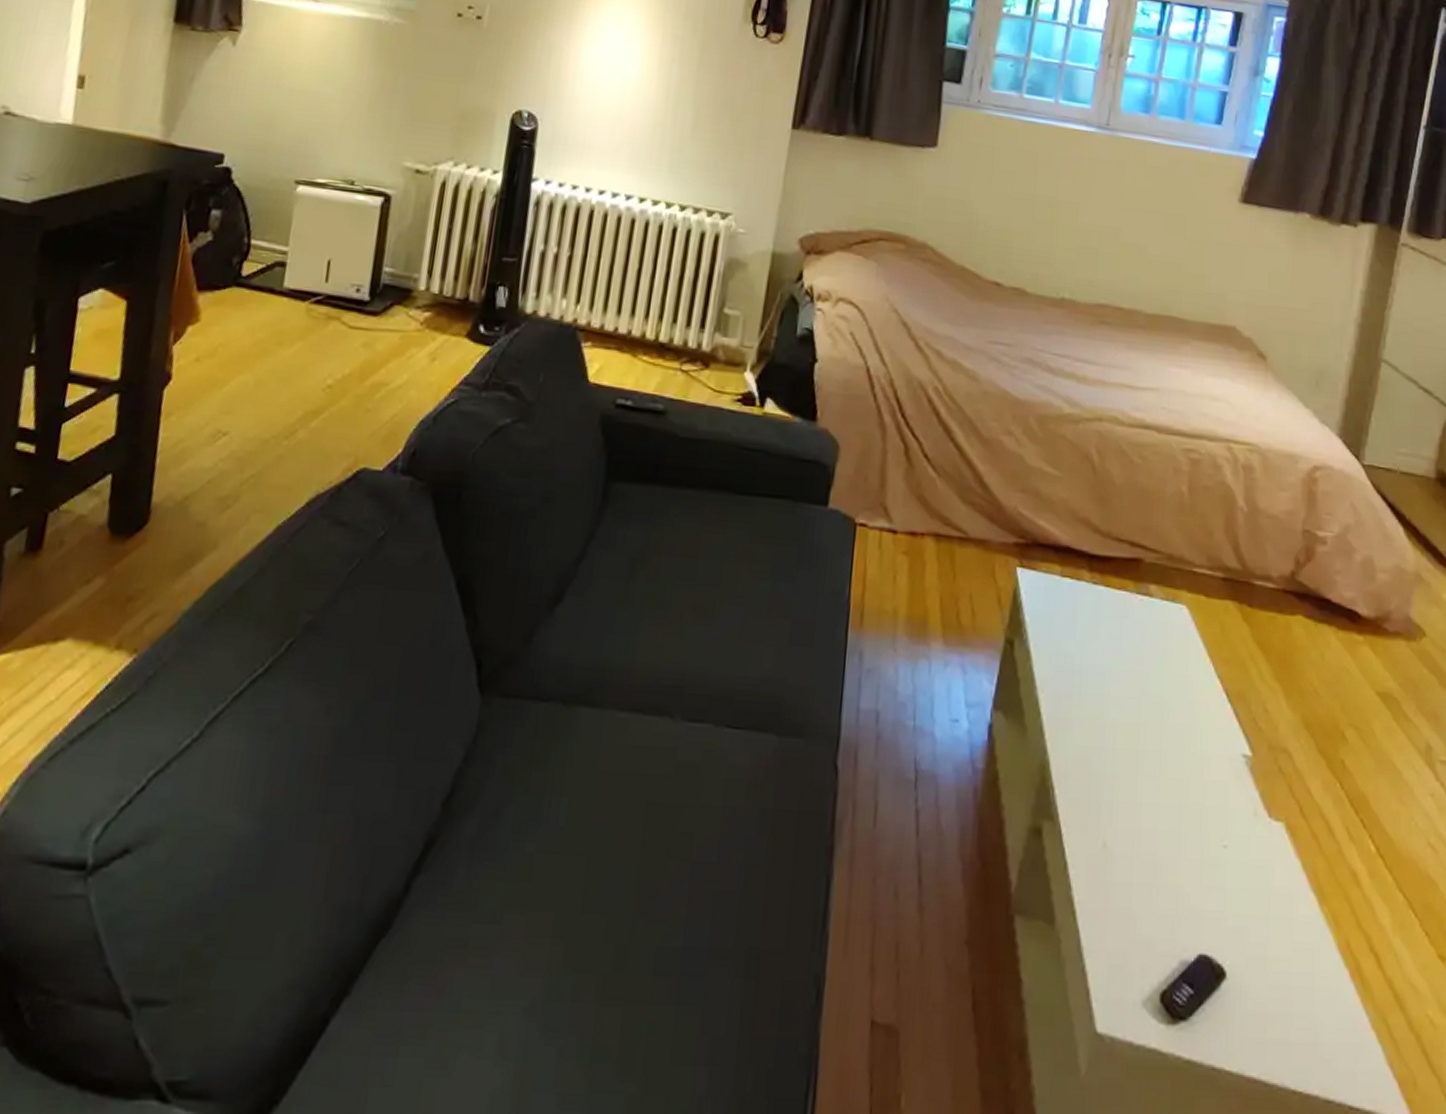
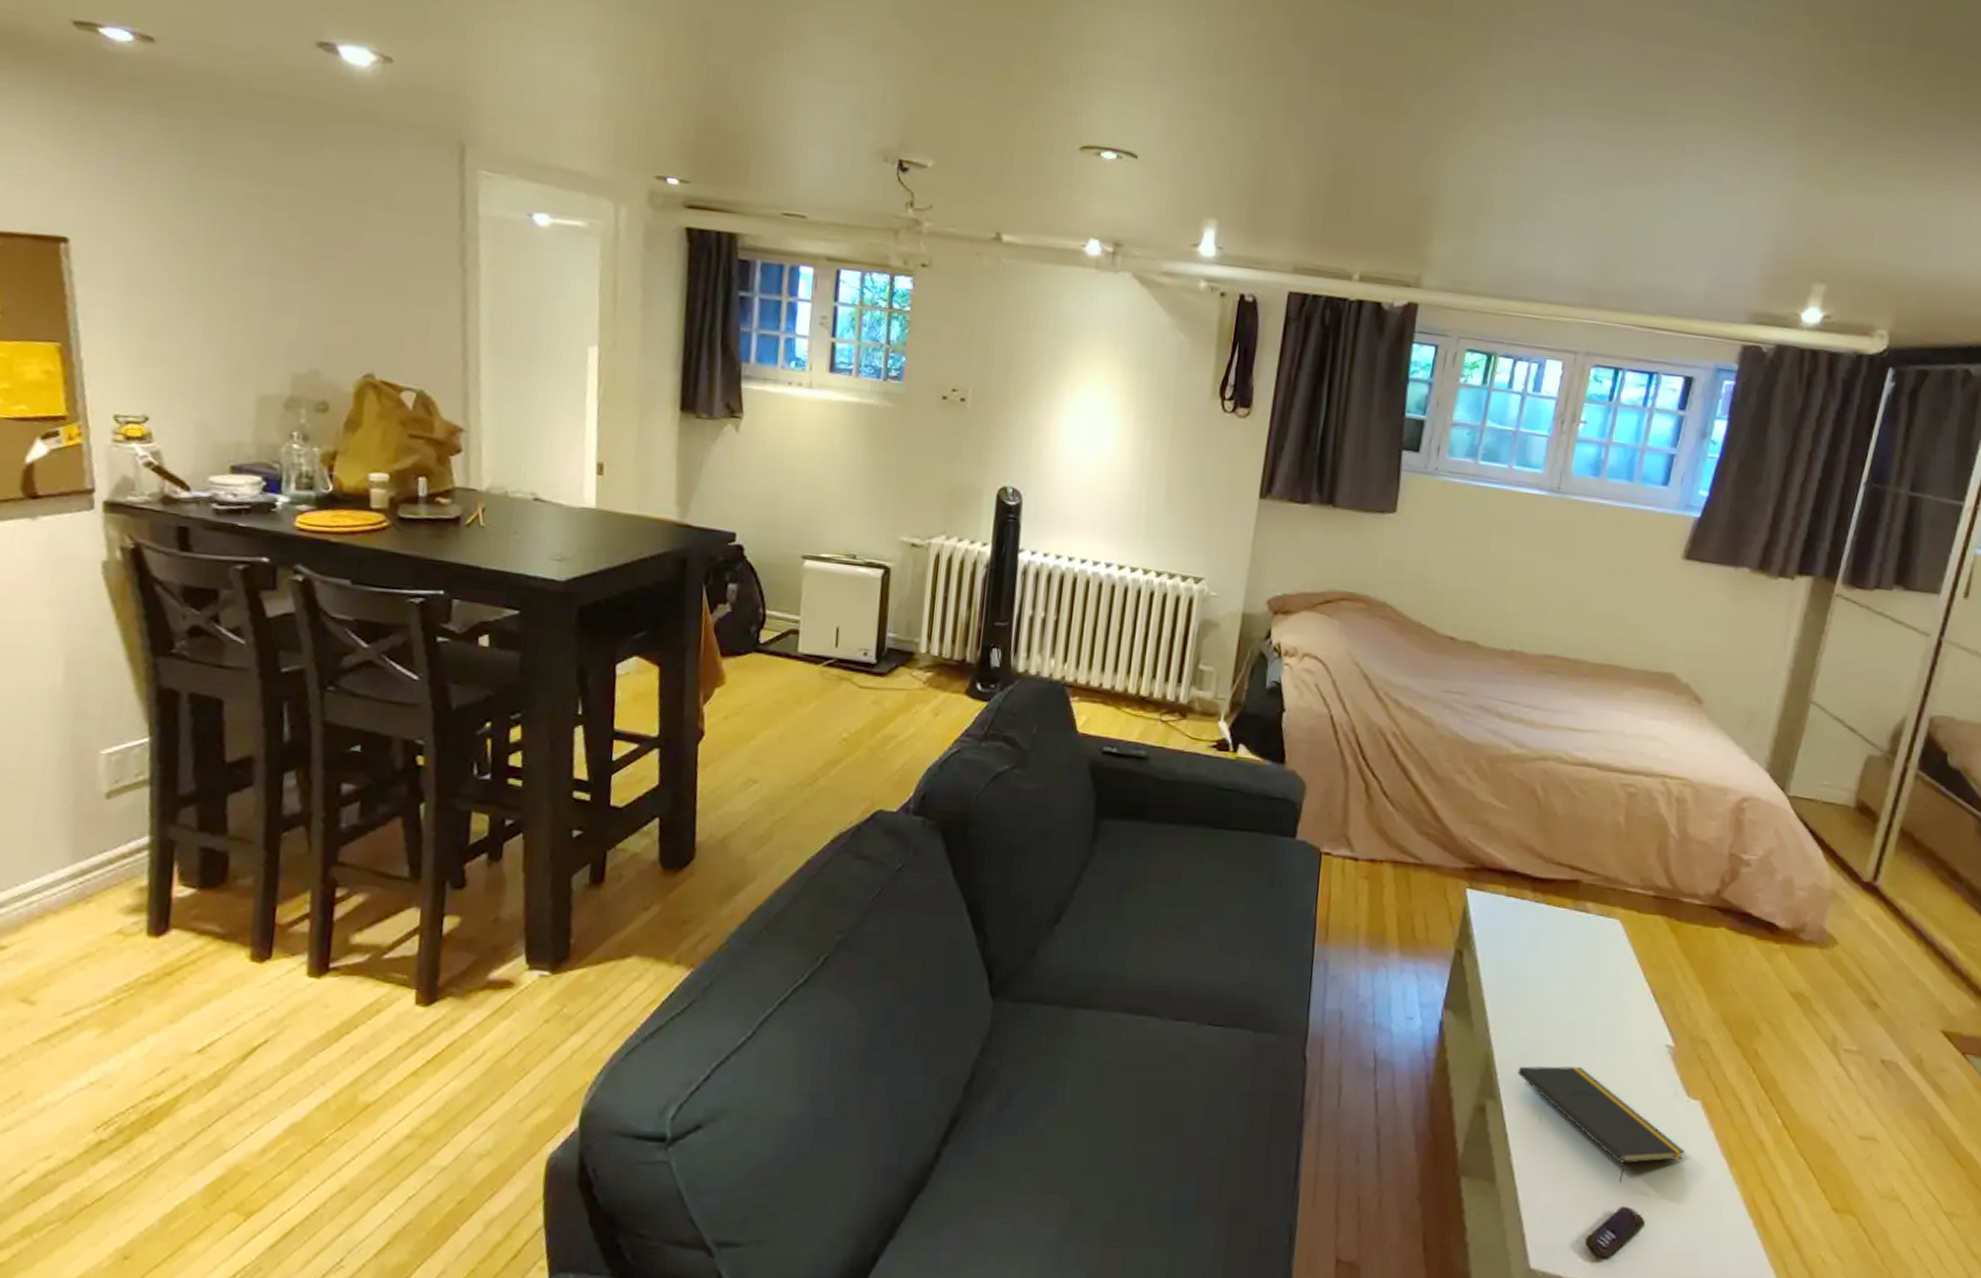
notepad: none [1077,778,1270,925] -> present [1518,1065,1686,1184]

